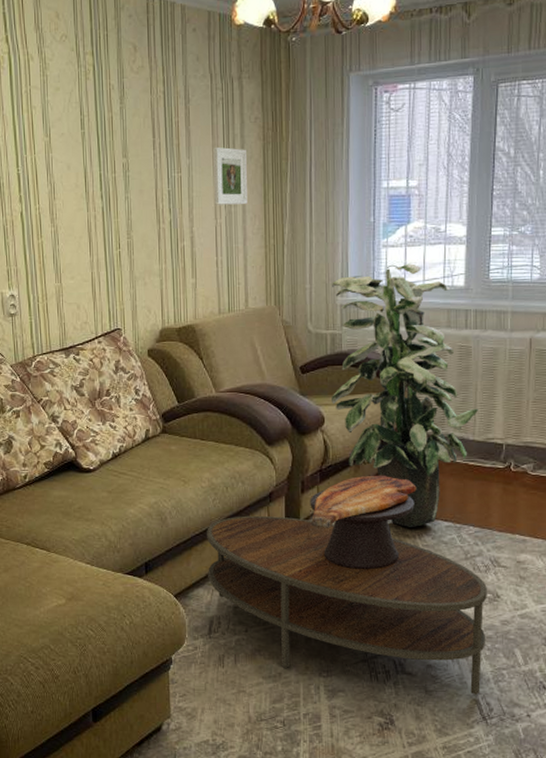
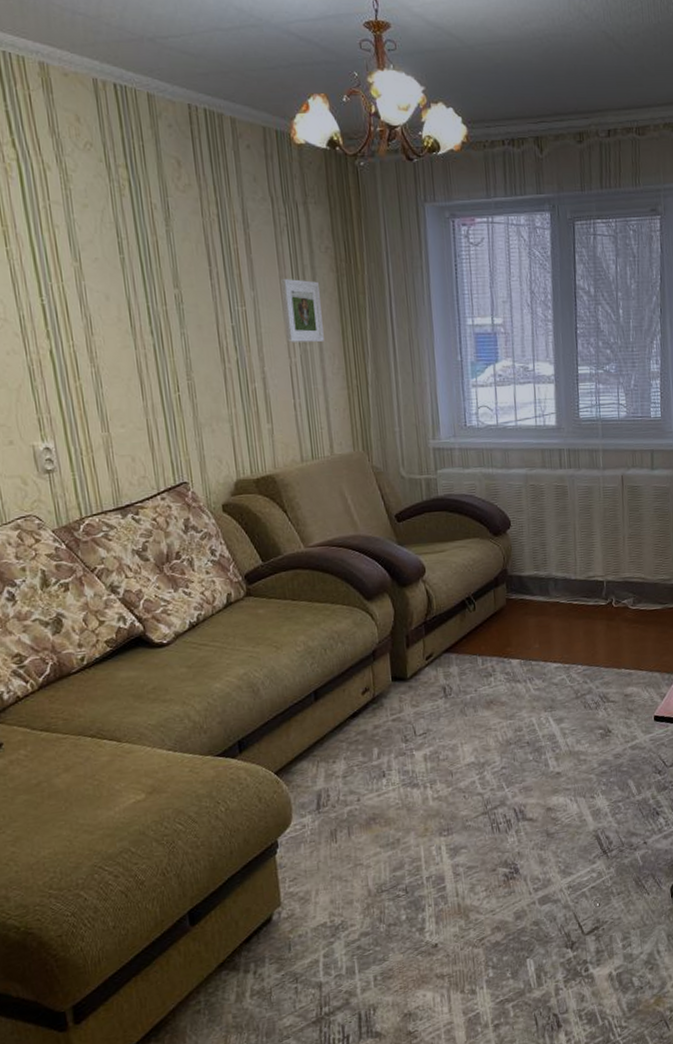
coffee table: present [207,515,487,695] -> none [306,674,601,833]
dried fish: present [310,475,417,570] -> none [416,621,524,722]
indoor plant: present [332,263,479,527] -> none [422,403,579,673]

